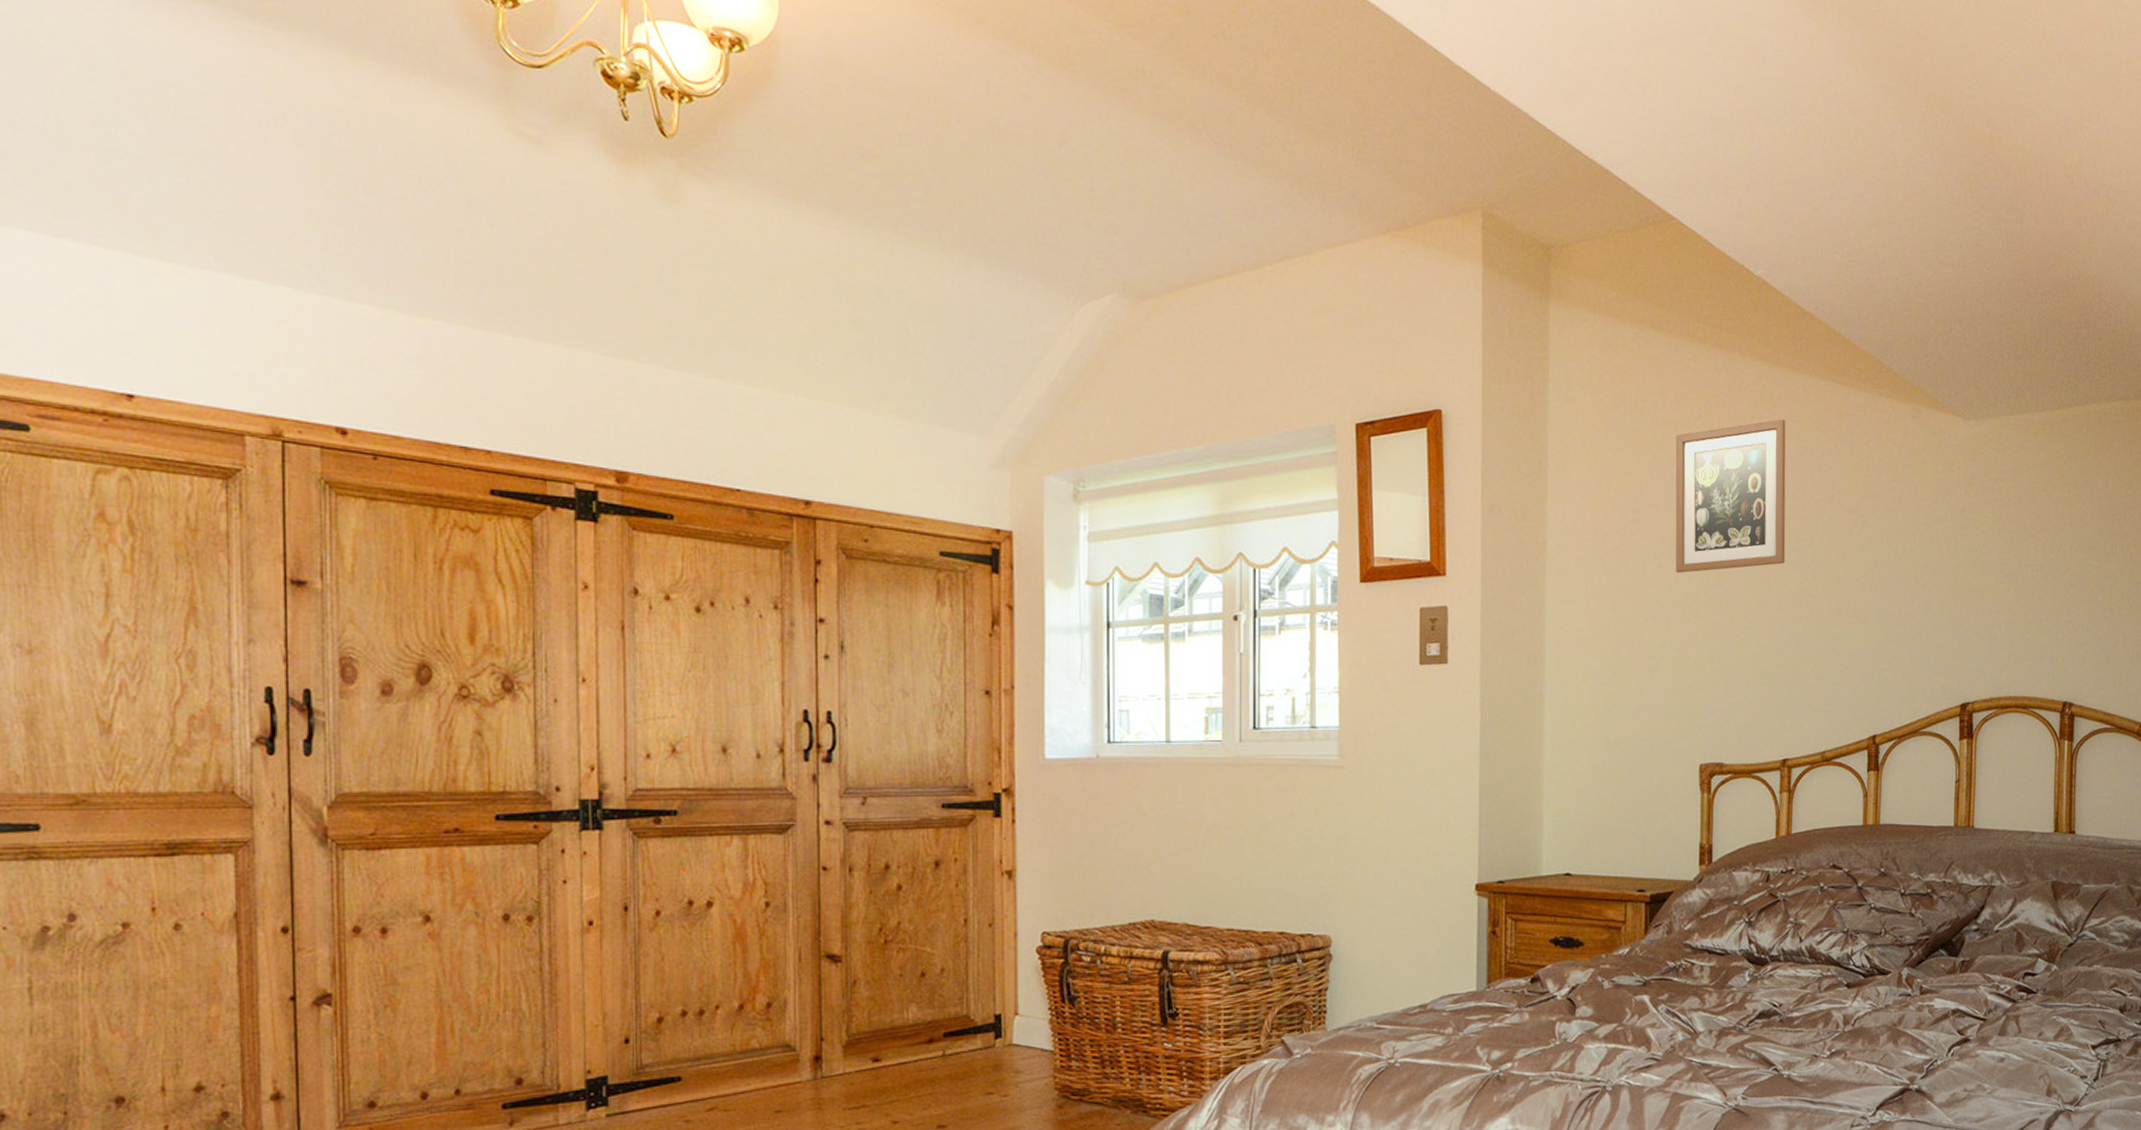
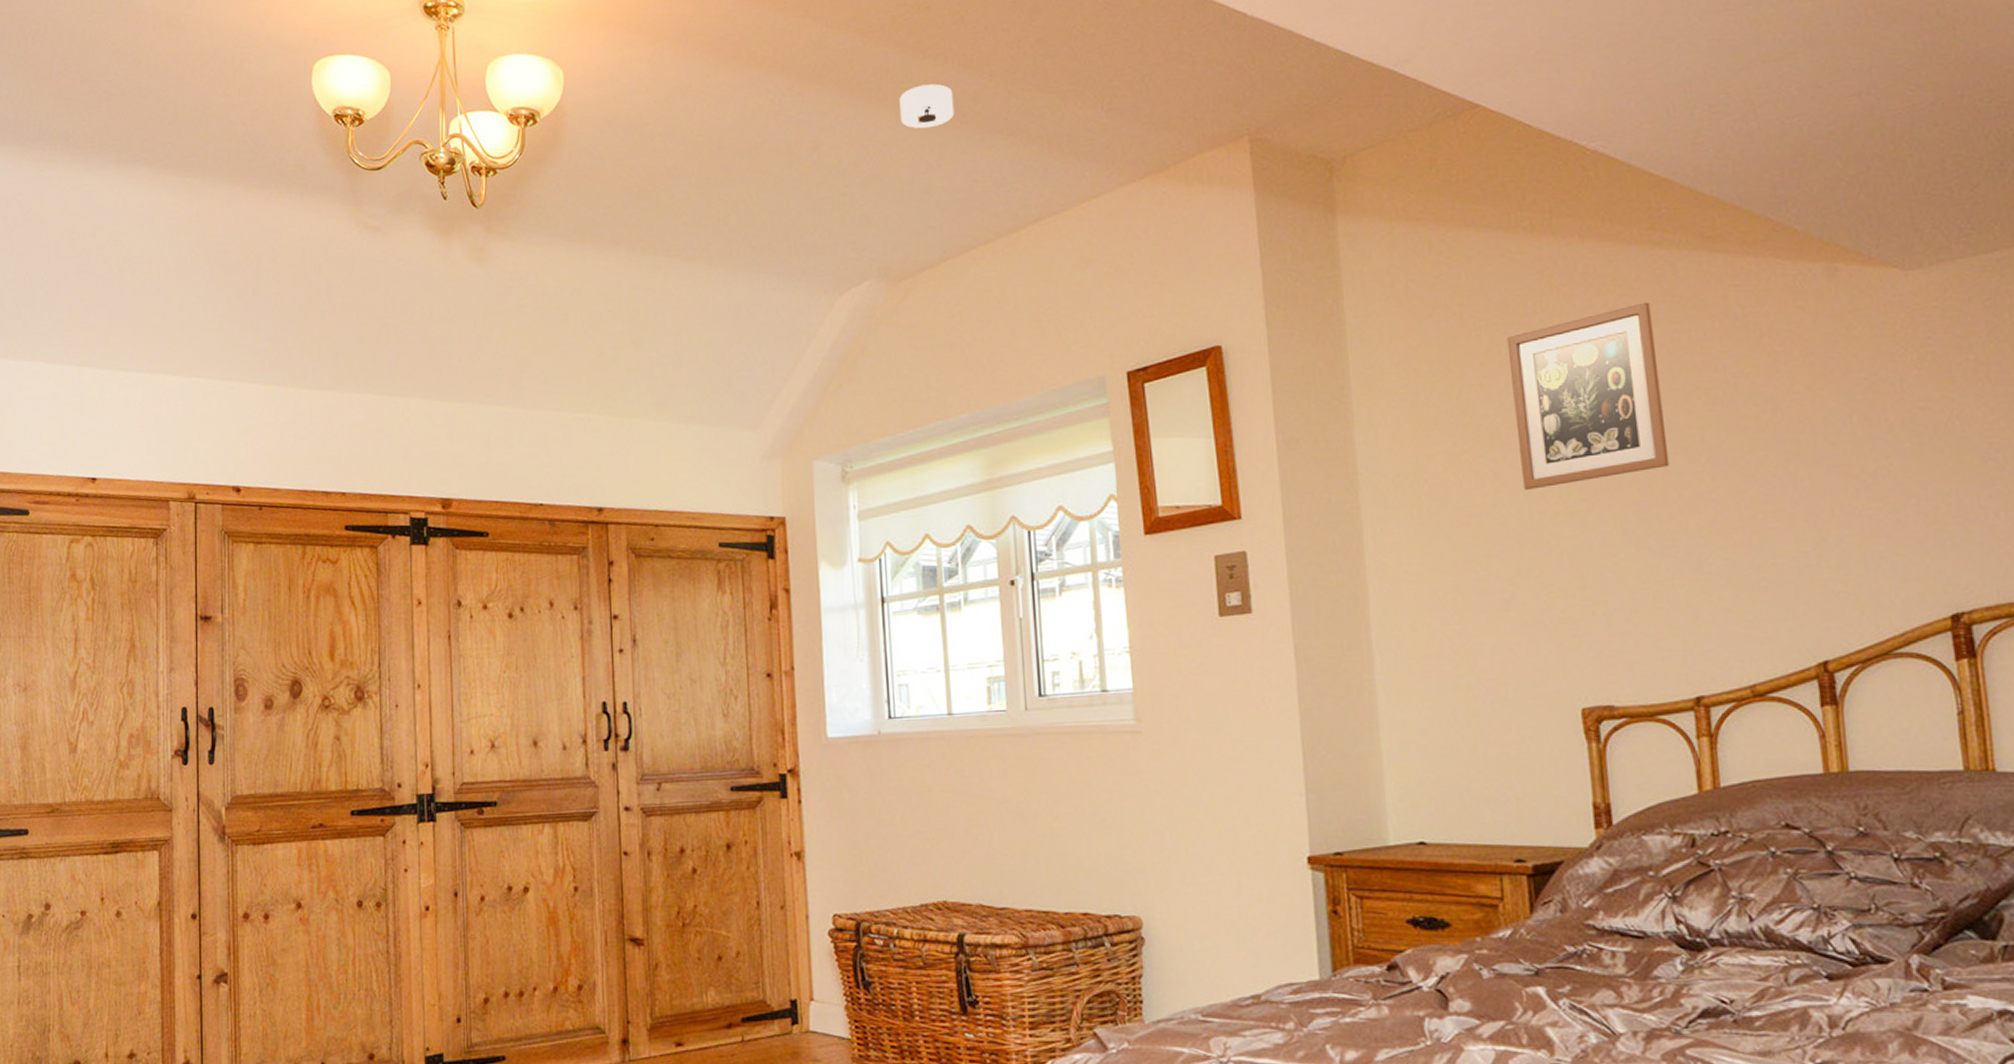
smoke detector: none [1154,95,1209,143] -> present [899,83,955,129]

